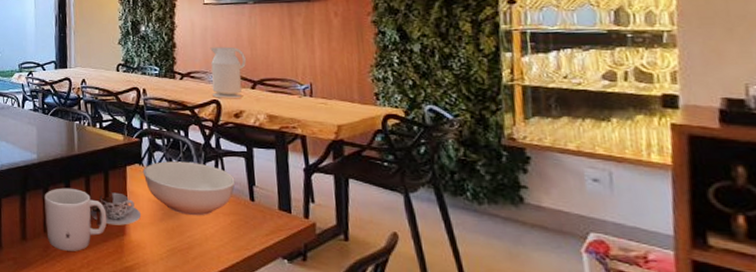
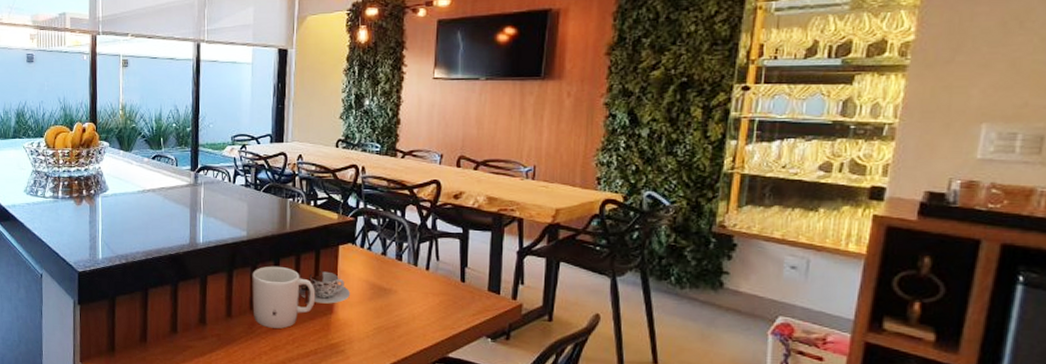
bowl: present [142,161,236,216] -> none [355,241,448,296]
water jug: present [210,46,246,99] -> none [434,125,471,180]

